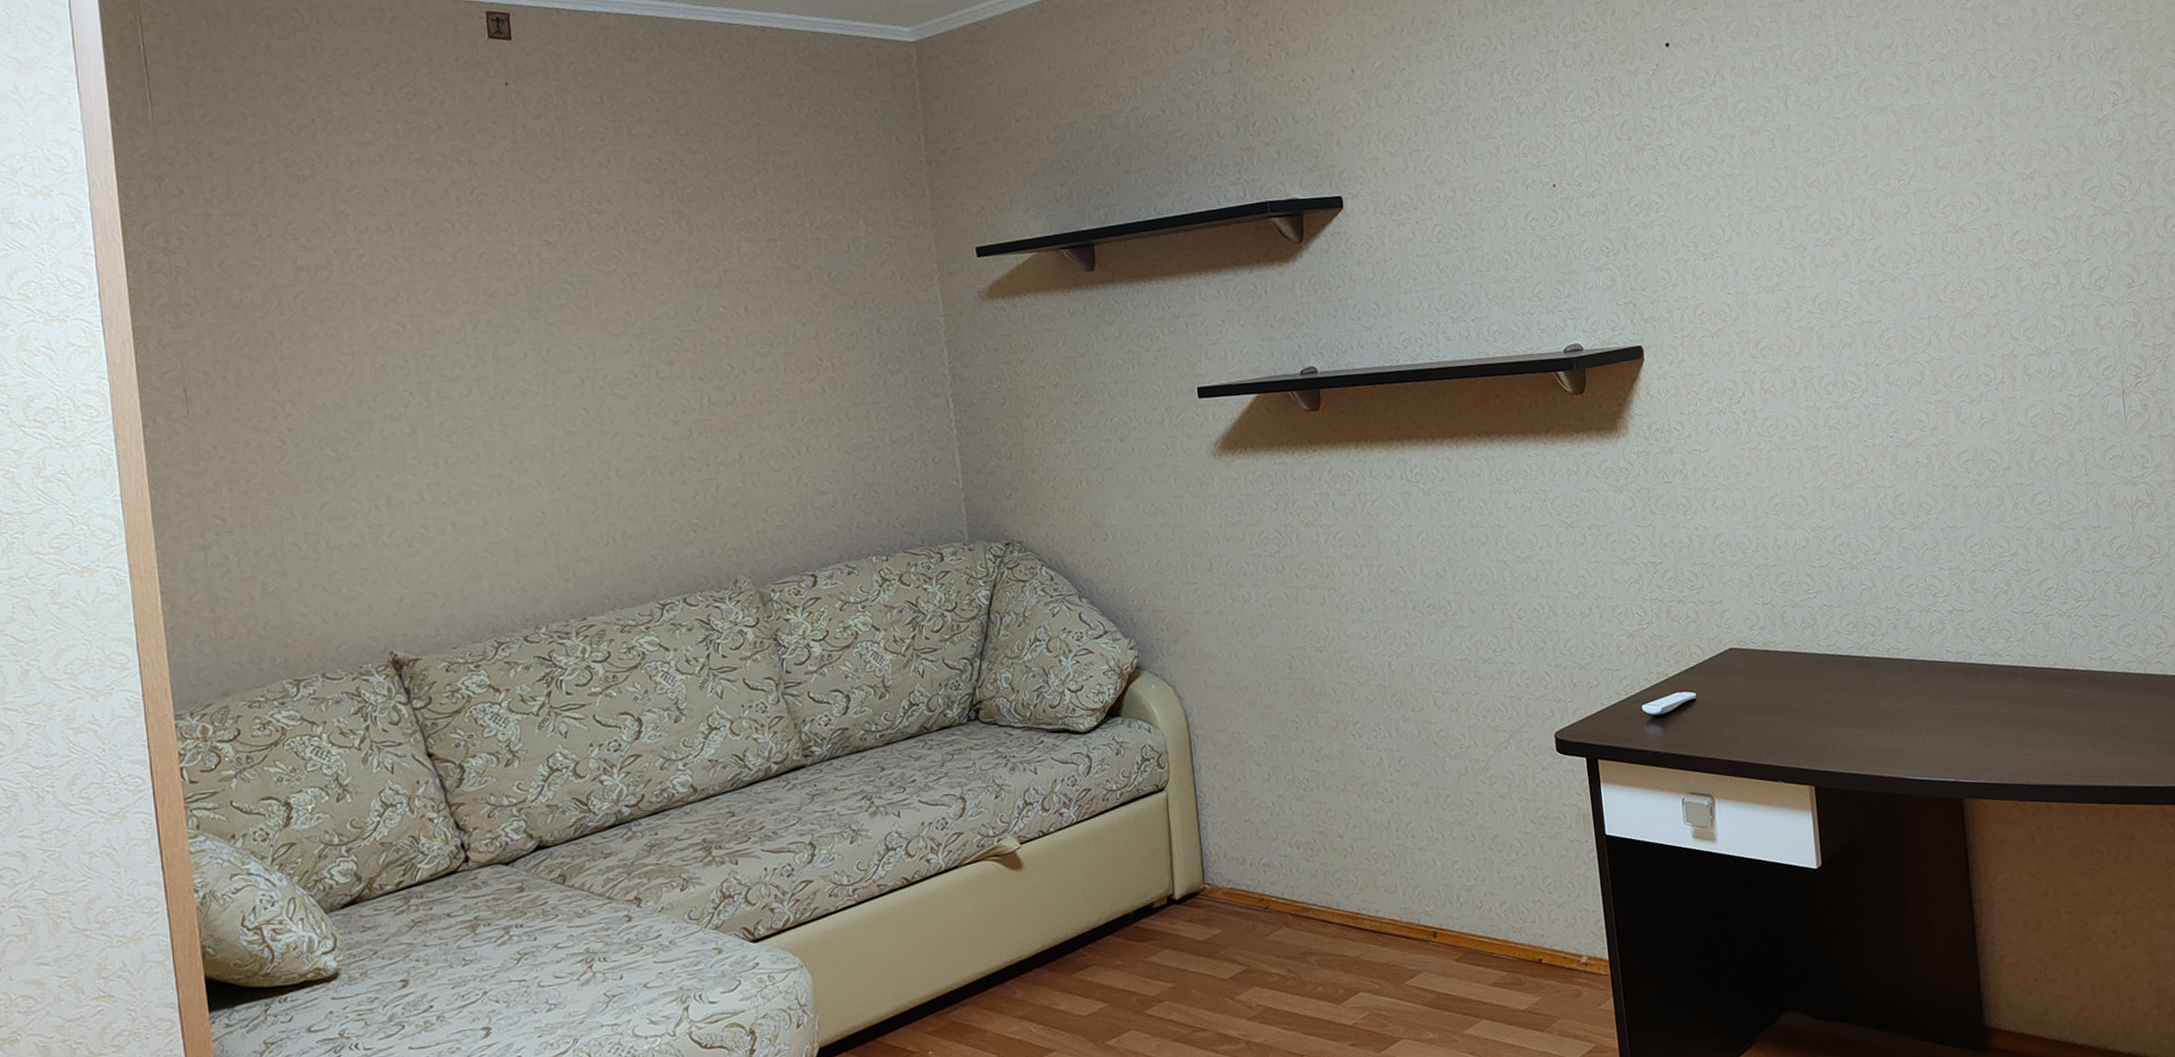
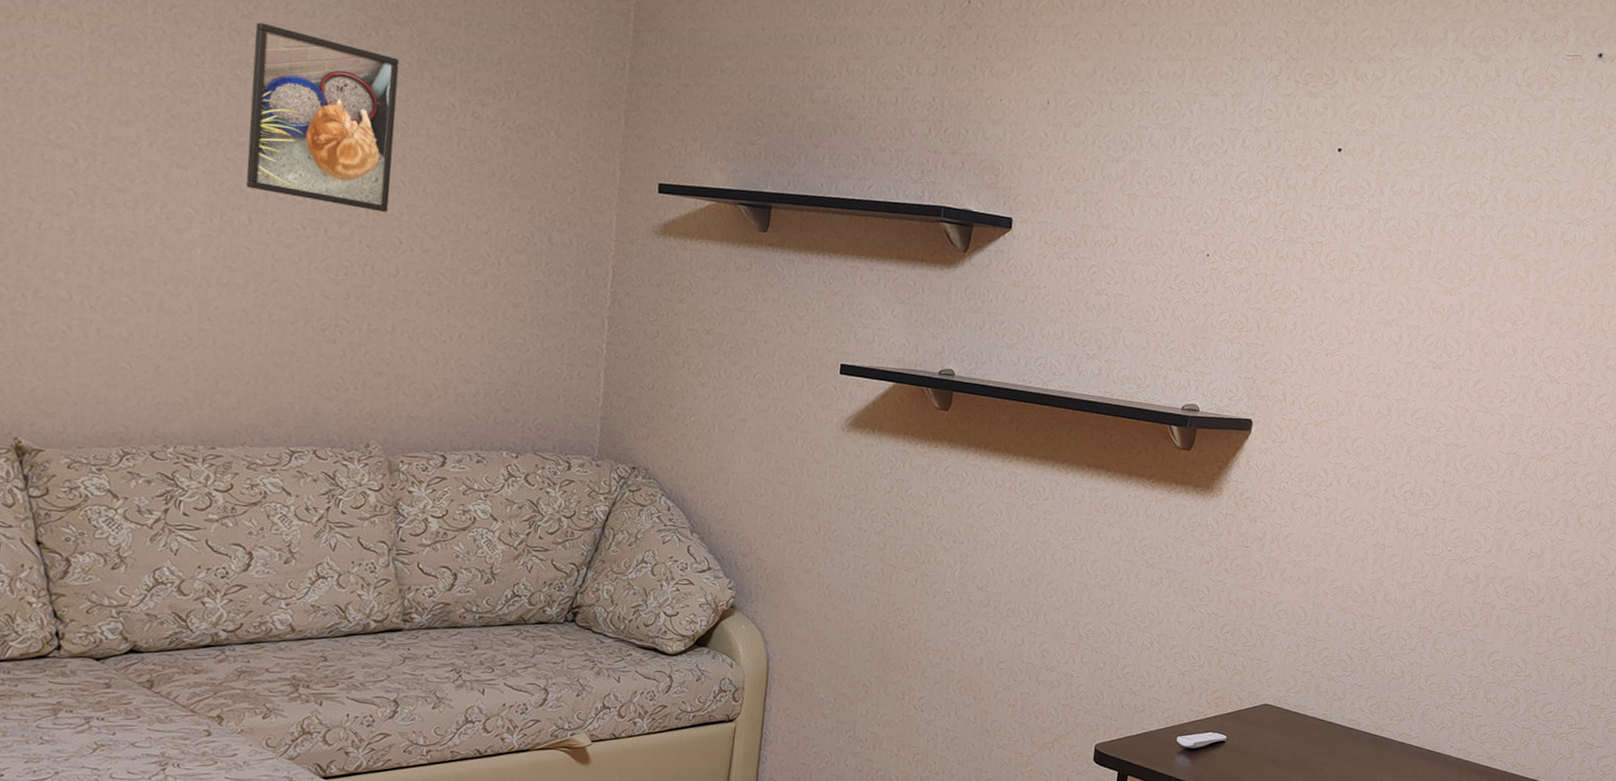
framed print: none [555,183,714,349] -> present [246,22,400,213]

